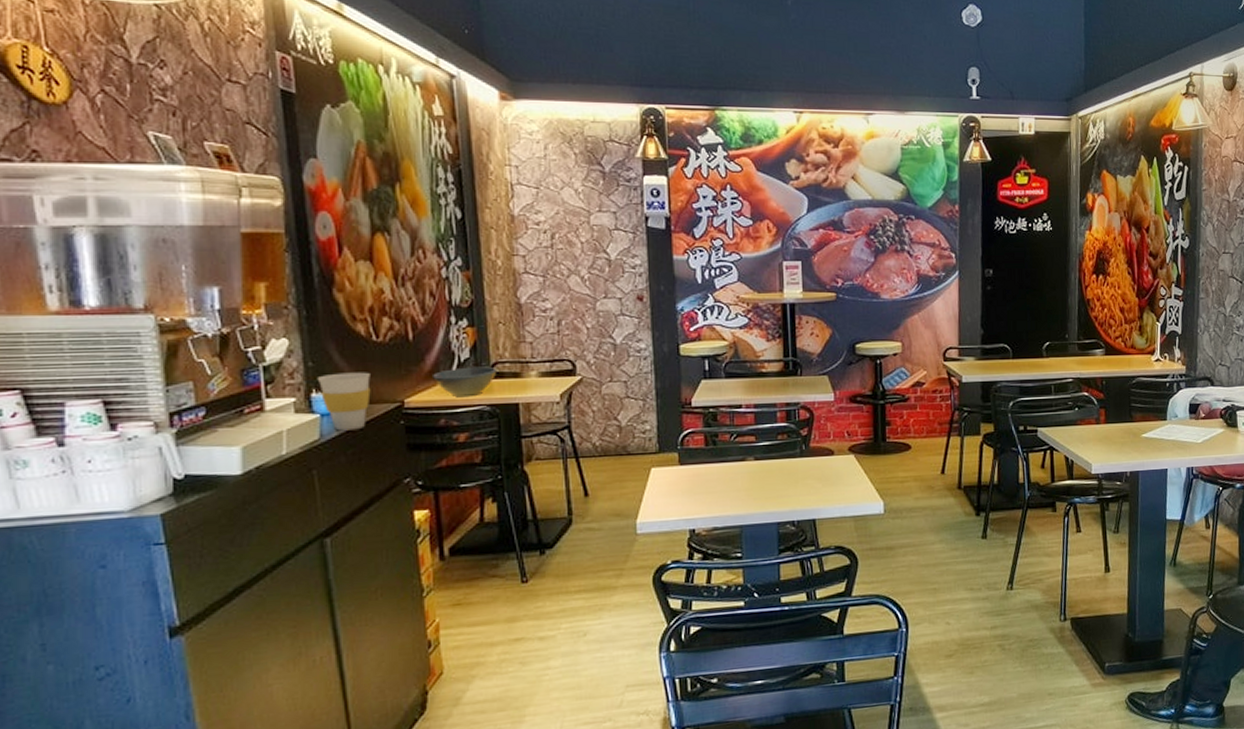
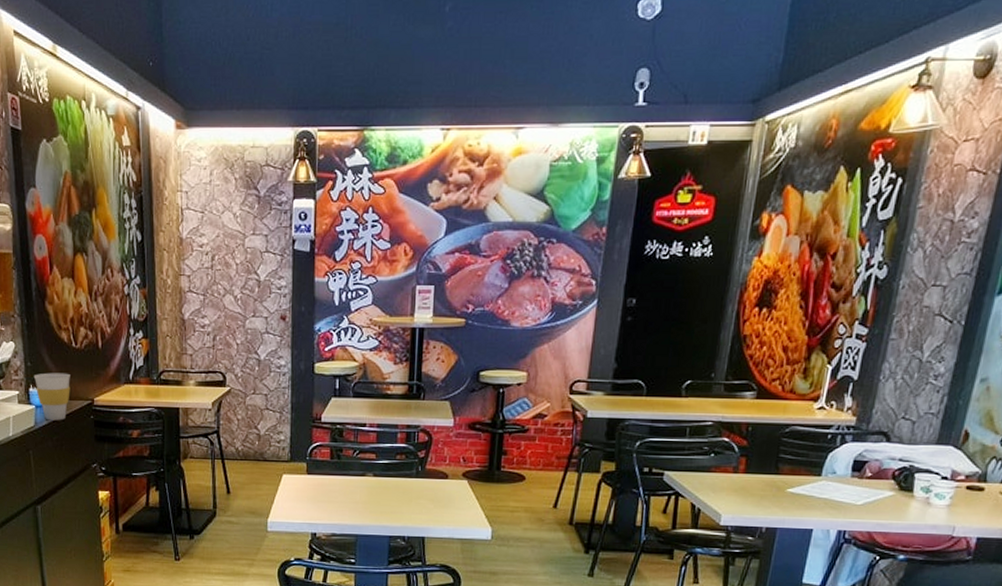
bowl: present [431,366,497,398] -> none [114,373,164,400]

